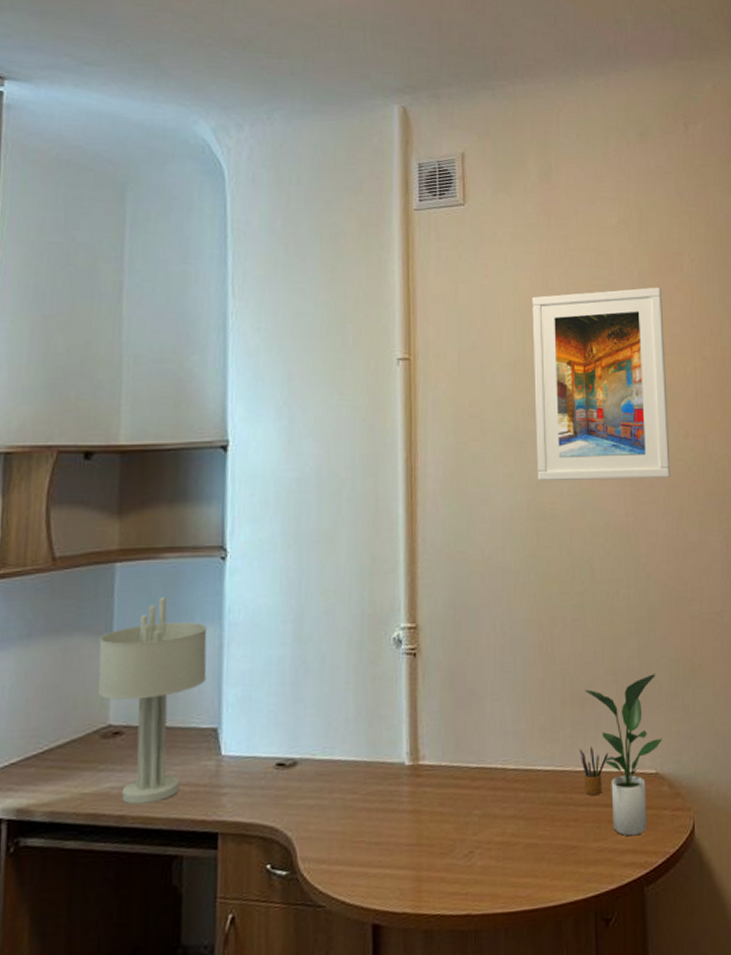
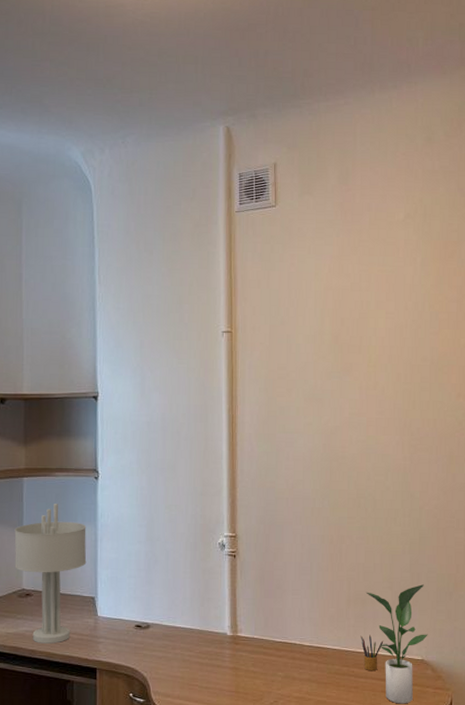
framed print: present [532,287,671,482] -> none [330,271,443,431]

